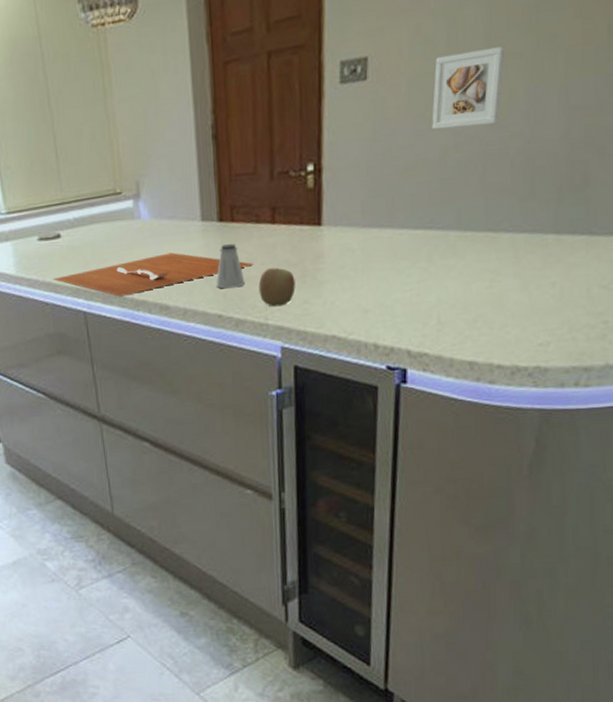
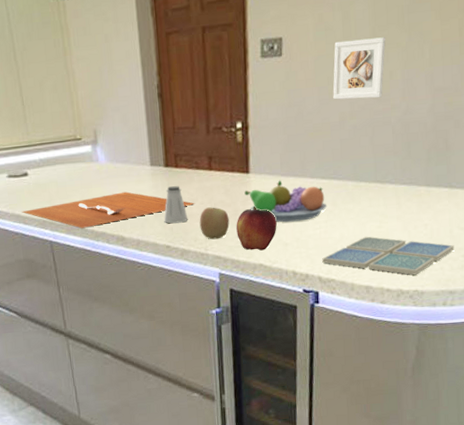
fruit: none [303,266,355,320] -> present [236,206,277,251]
fruit bowl: none [315,232,421,284] -> present [244,180,328,223]
drink coaster: none [412,299,593,348] -> present [322,236,454,276]

